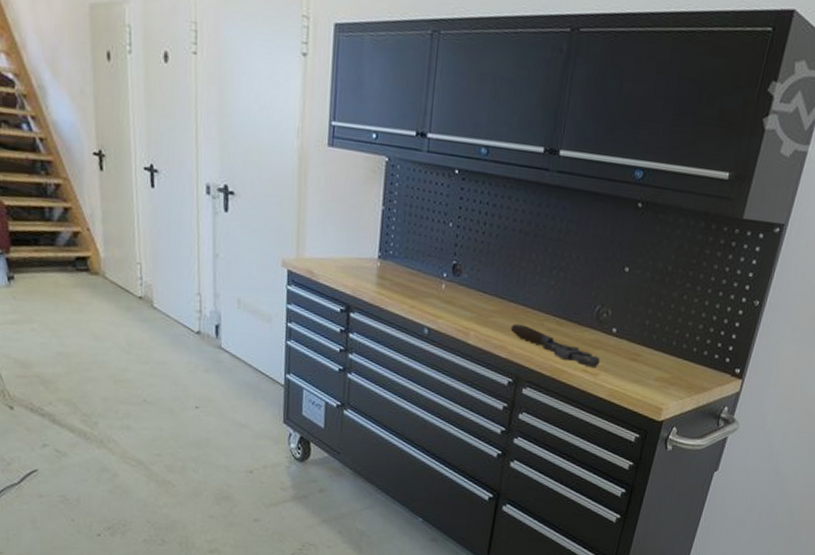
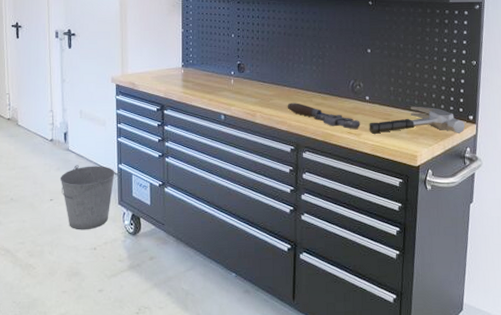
bucket: none [208,368,281,449] -> present [60,165,115,230]
claw hammer: none [609,347,729,389] -> present [369,106,466,134]

